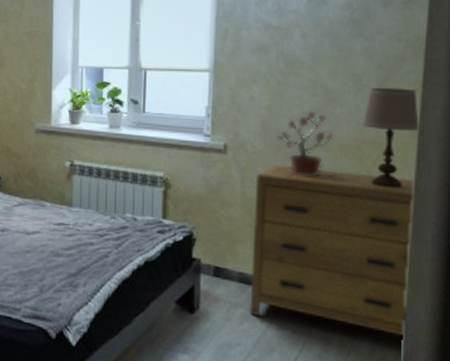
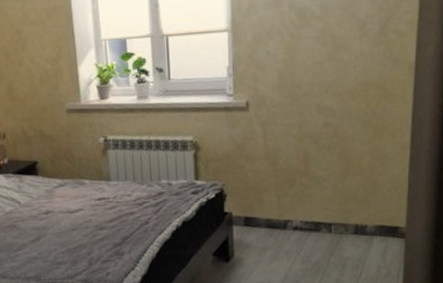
dresser: present [249,165,414,337] -> none [275,113,412,255]
potted plant: present [277,110,335,177] -> none [293,59,345,125]
table lamp: present [362,87,419,189] -> none [367,28,415,125]

